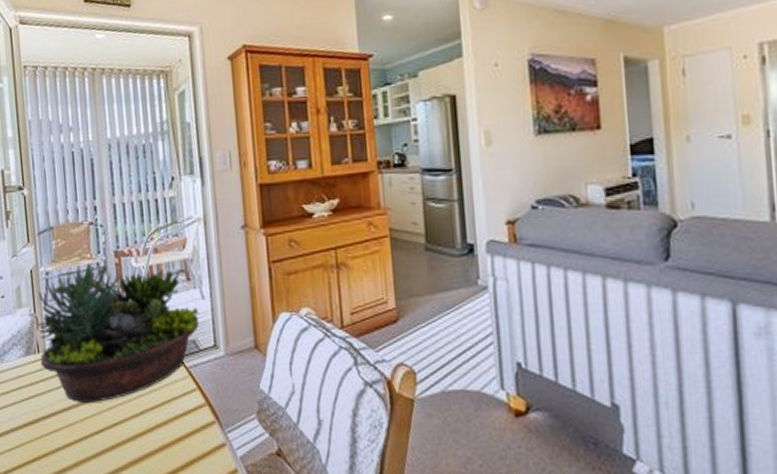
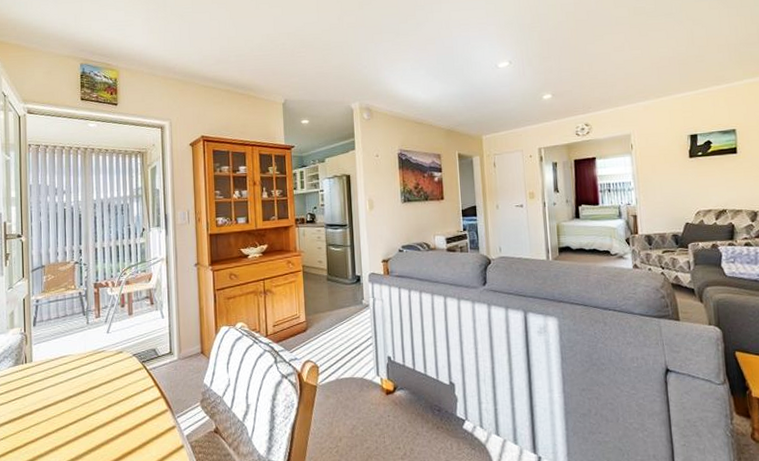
succulent planter: present [38,264,200,402] -> none [27,293,159,401]

